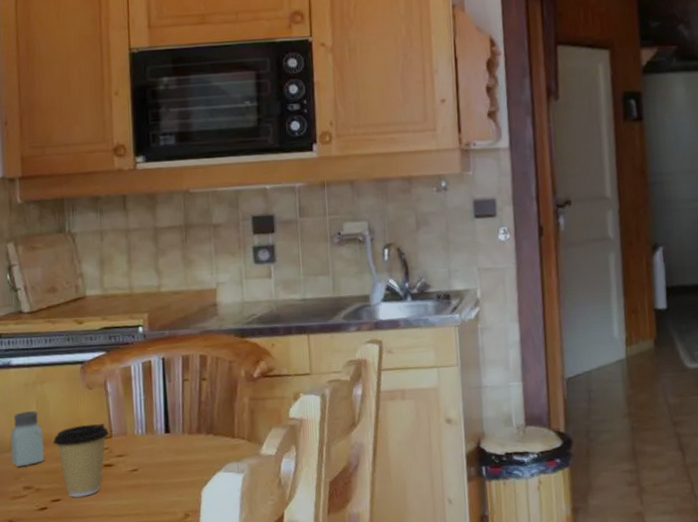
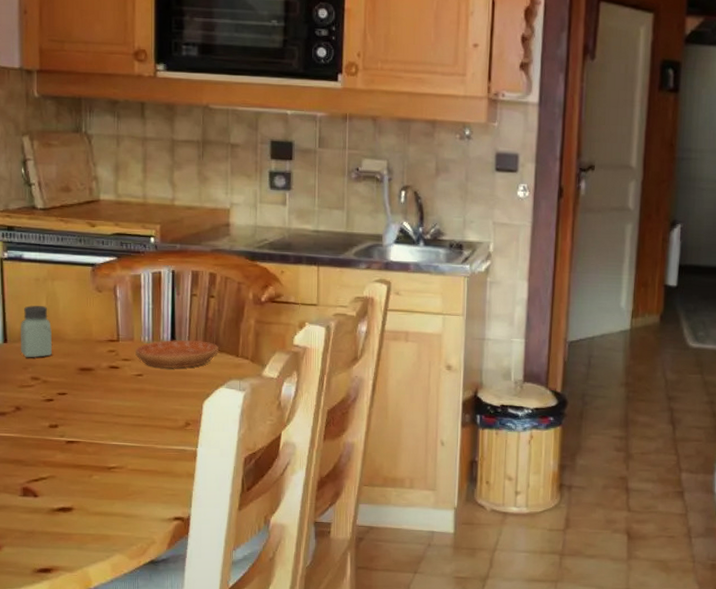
coffee cup: present [52,424,109,498] -> none [61,325,116,394]
saucer: none [128,426,214,461] -> present [134,340,218,369]

